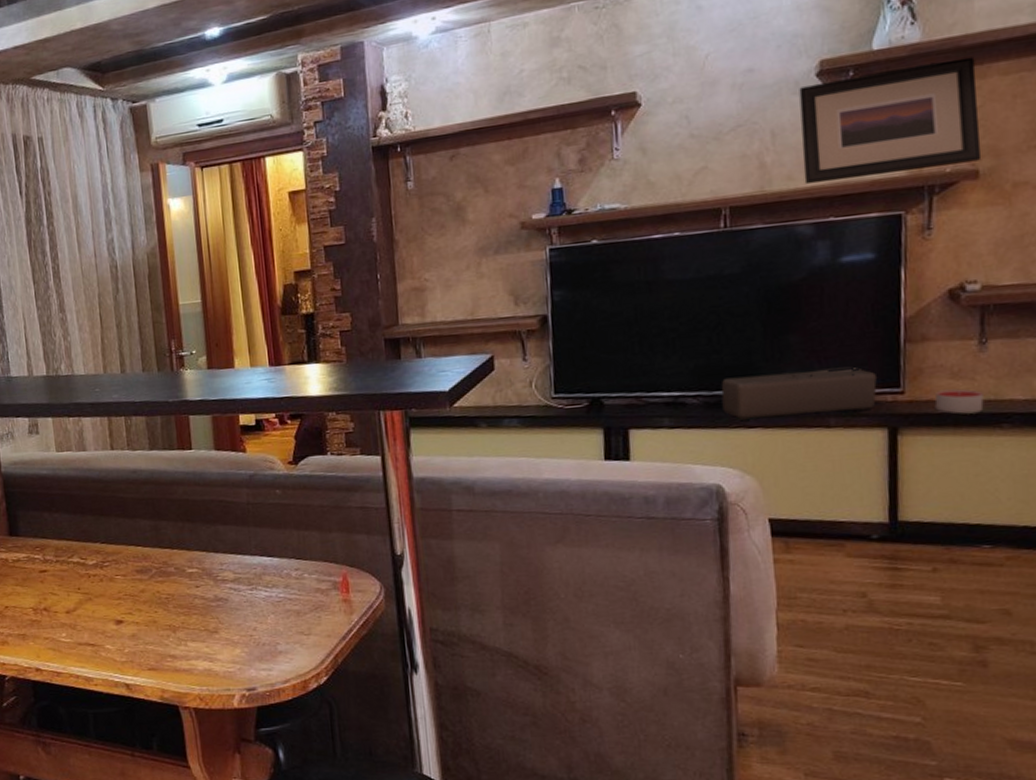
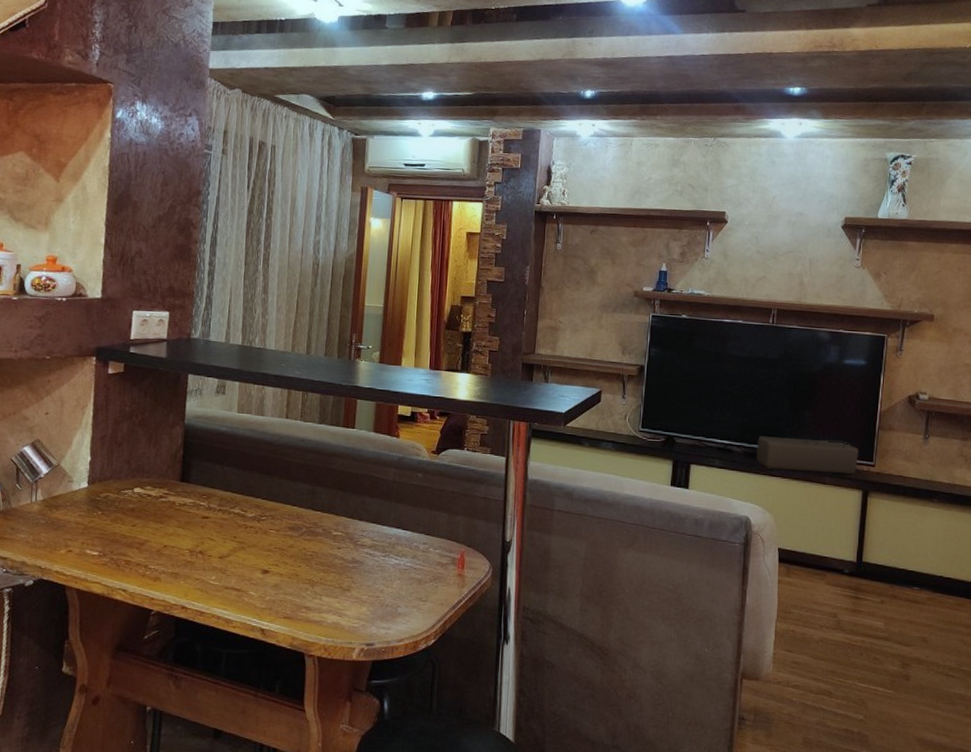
picture frame: present [799,57,982,185] -> none [827,233,937,309]
candle: present [934,389,984,415] -> none [893,468,923,488]

